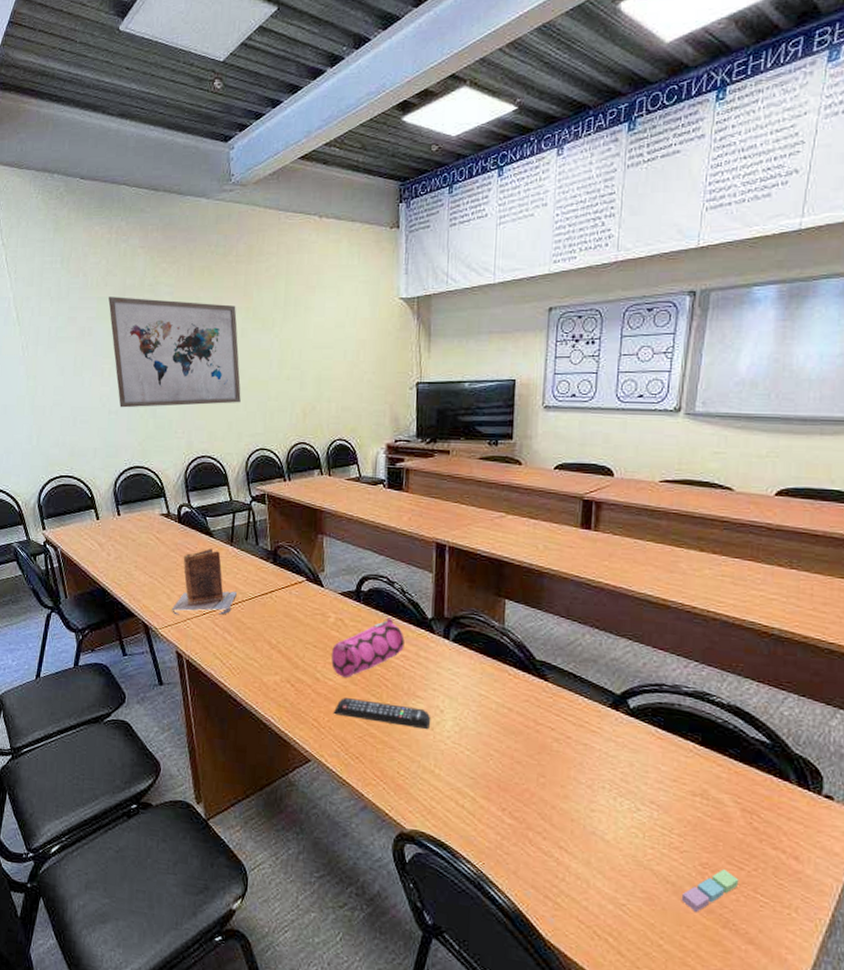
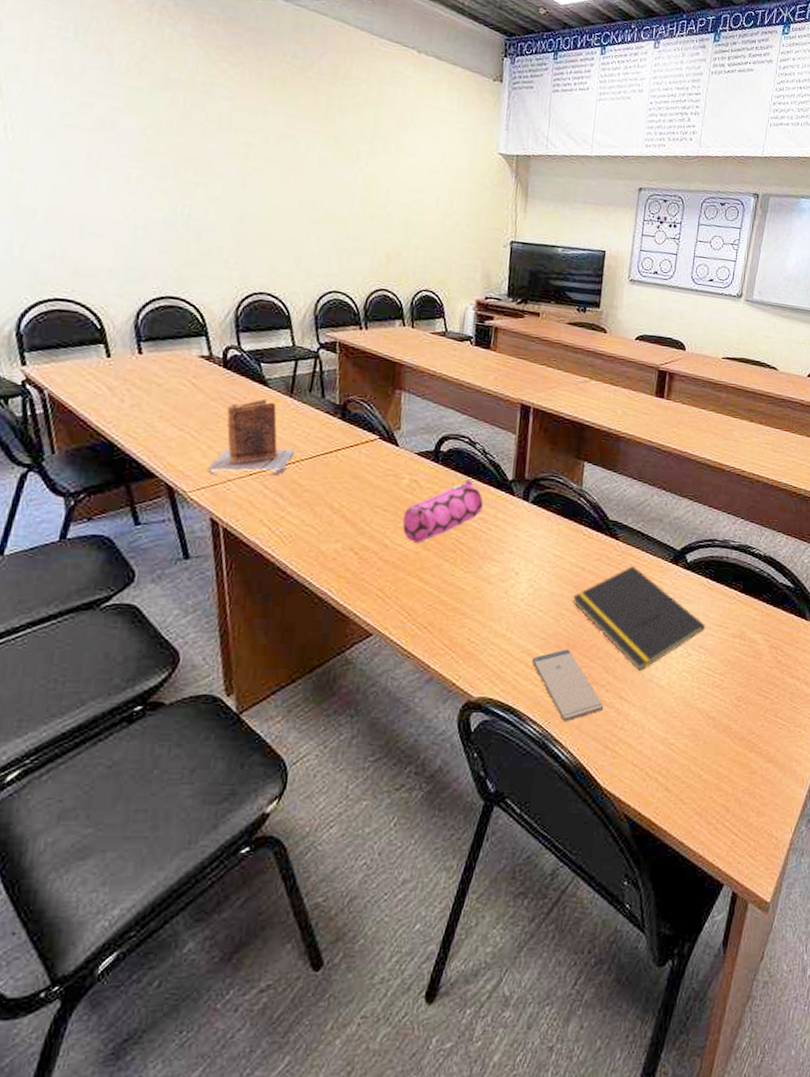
wall art: present [108,297,241,408] -> none [142,87,314,238]
remote control: present [333,698,431,729] -> none [401,564,506,592]
smartphone: none [462,790,542,866] -> present [531,649,604,722]
notepad: none [501,709,656,822] -> present [573,566,705,671]
sticky notes: present [681,869,739,913] -> none [719,700,765,742]

